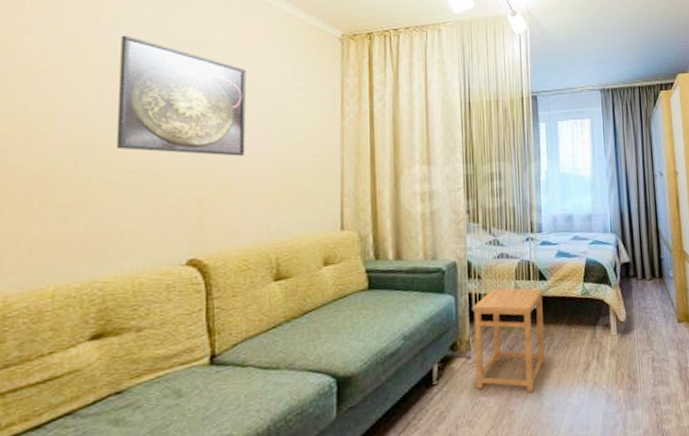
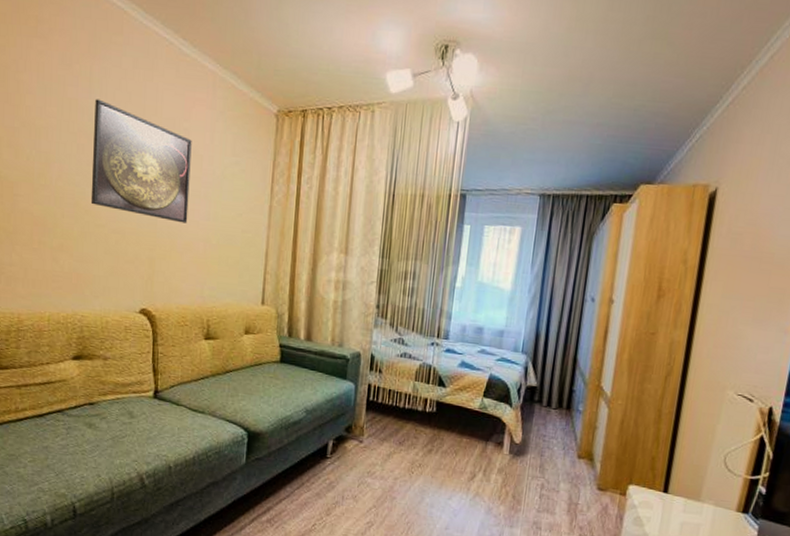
side table: present [472,288,545,393] -> none [364,384,440,487]

